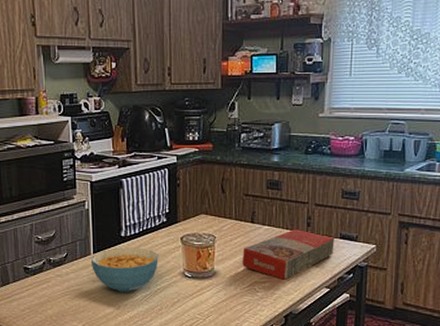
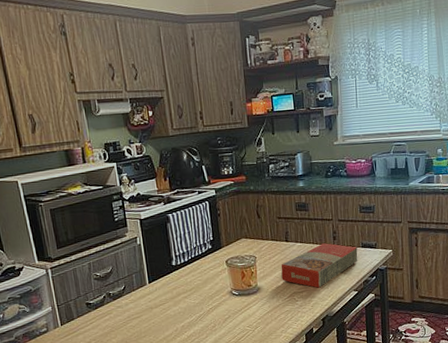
cereal bowl: present [90,247,158,293] -> none [147,273,208,316]

